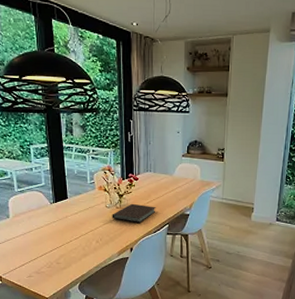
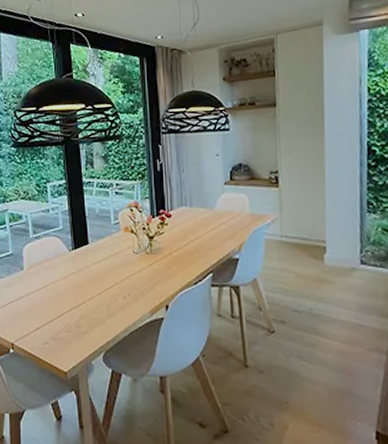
notebook: present [112,203,156,224] -> none [141,247,196,273]

